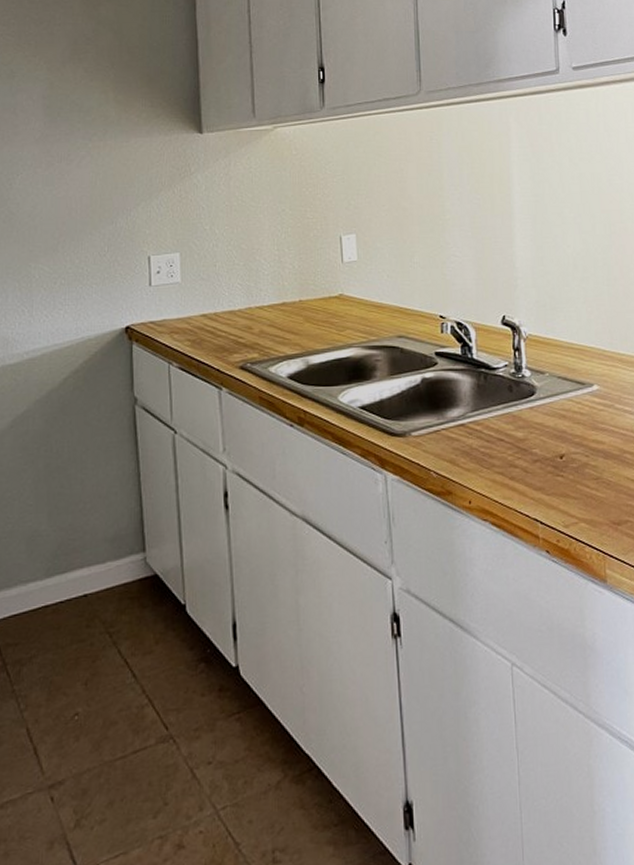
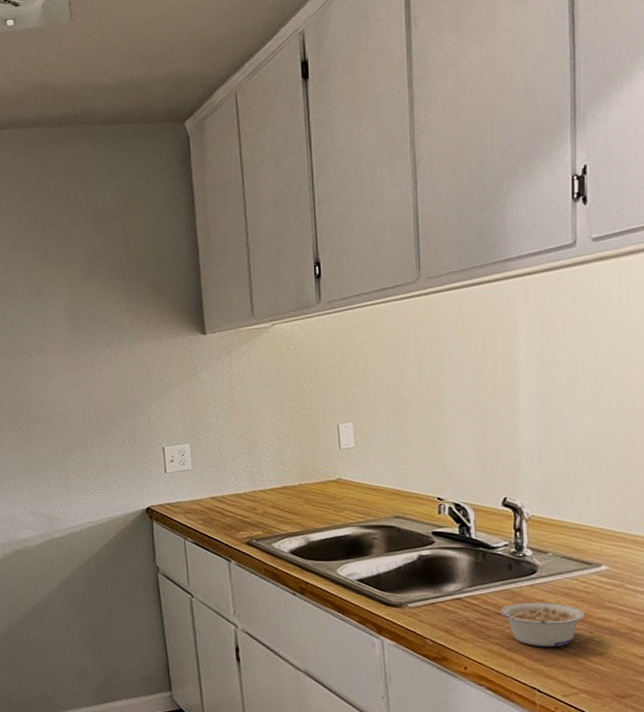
legume: none [503,425,581,474] -> present [501,602,585,647]

